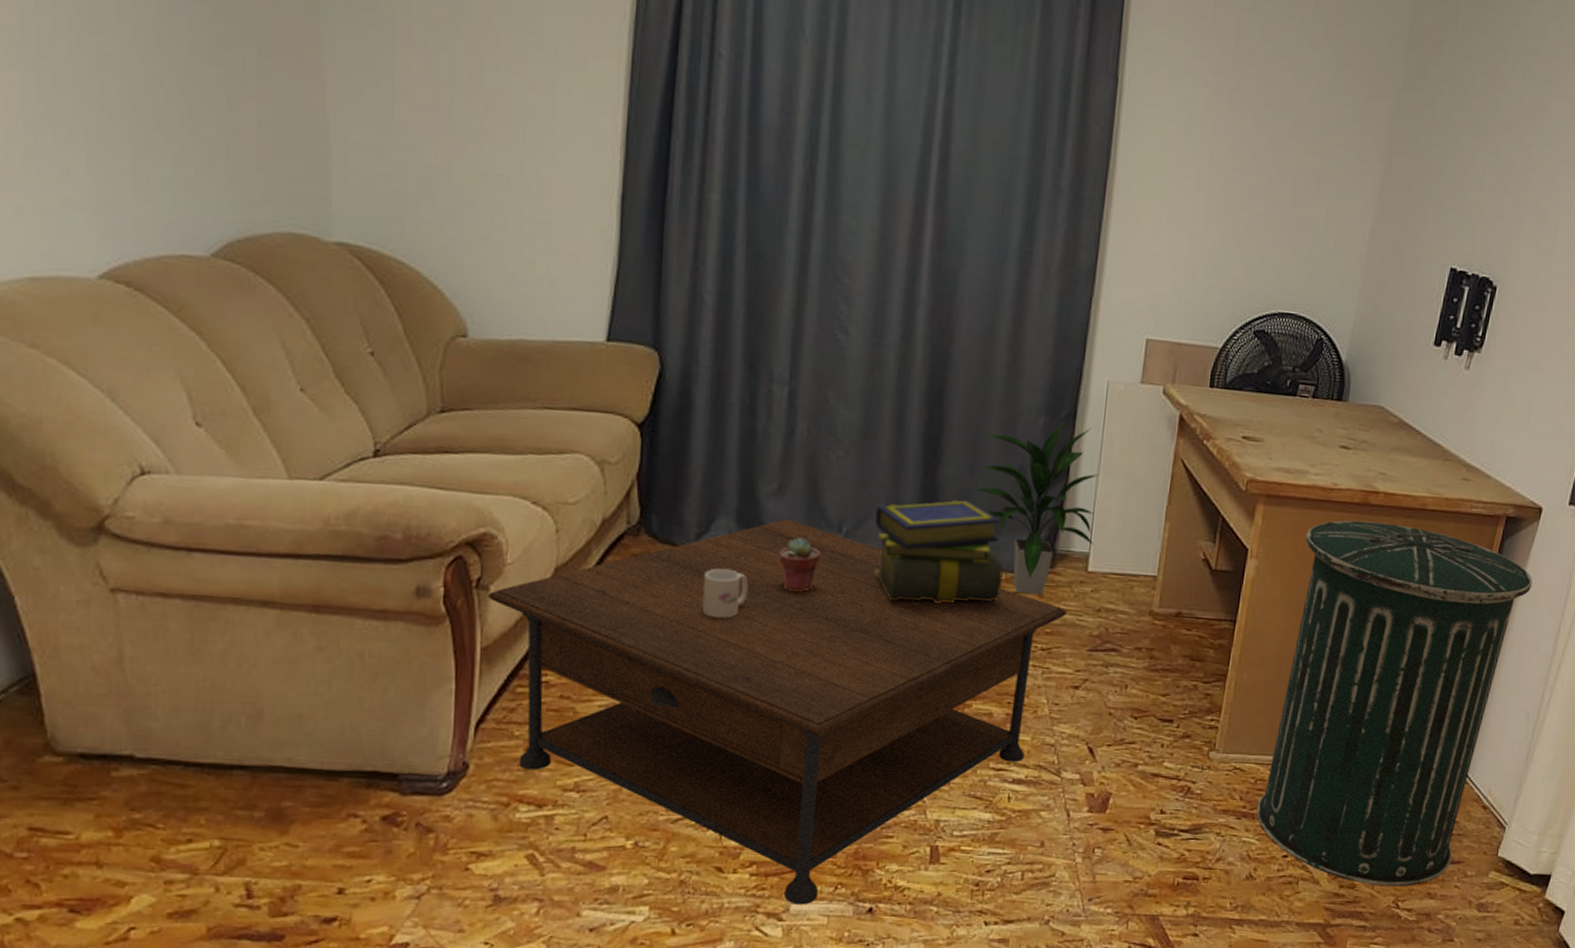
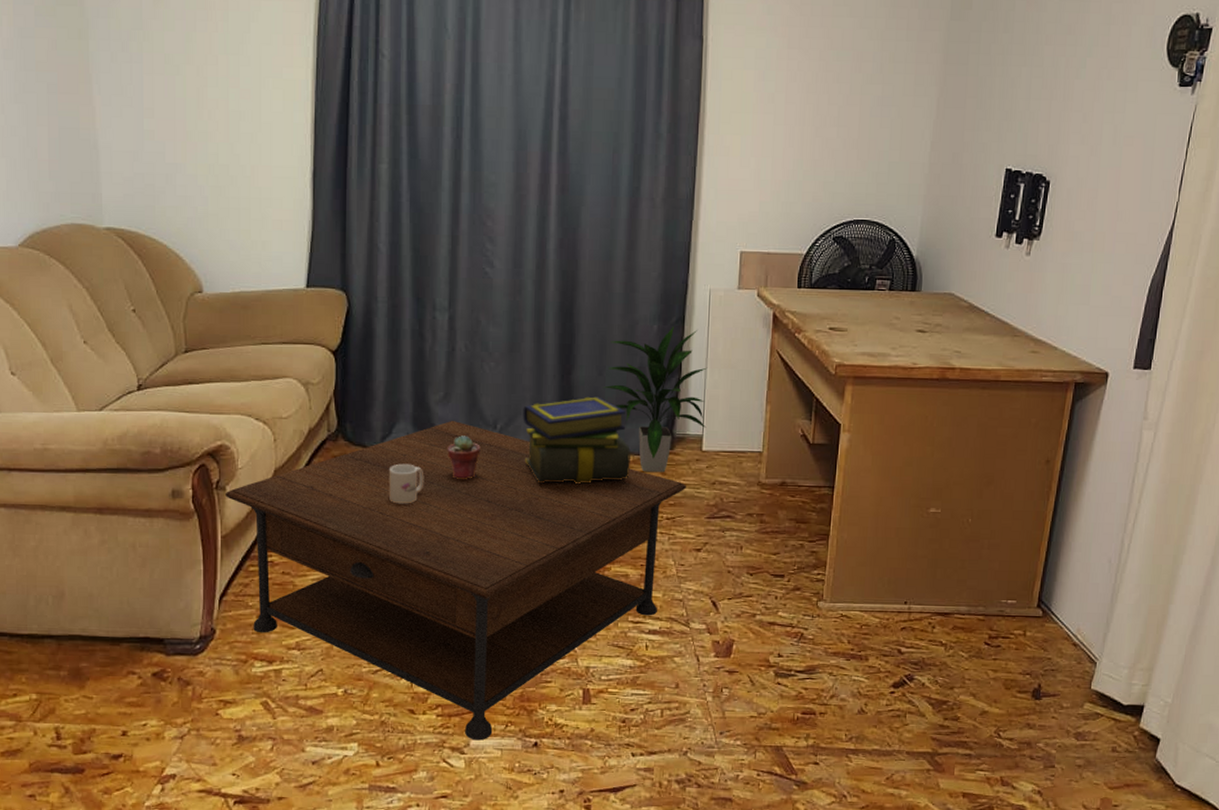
trash can: present [1256,520,1533,887] -> none [863,394,1104,718]

